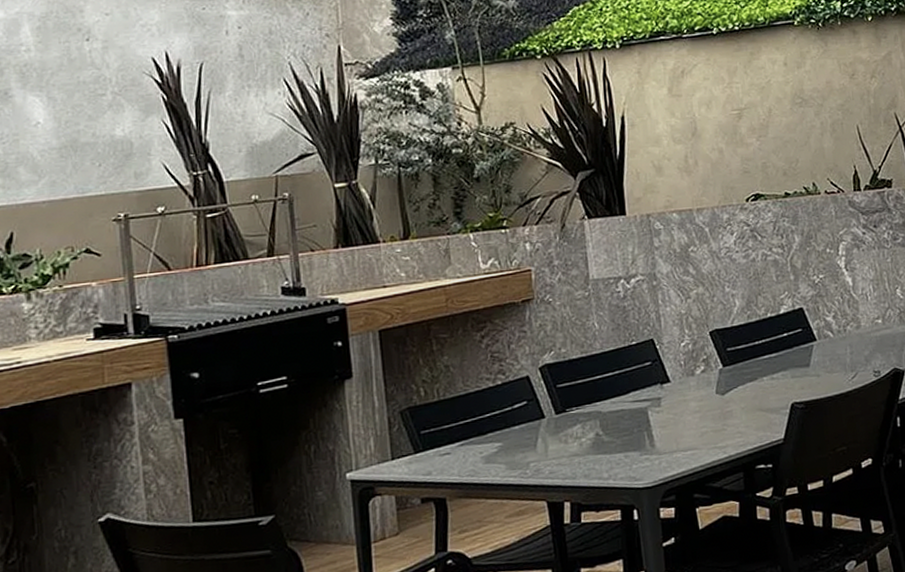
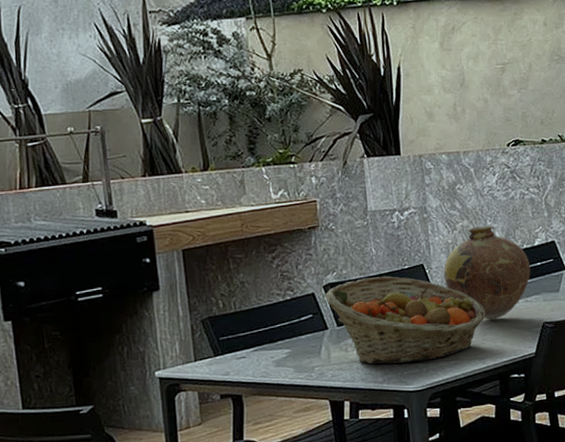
fruit basket: none [542,353,726,458] -> present [325,276,486,365]
vase: none [676,292,777,402] -> present [443,225,531,320]

